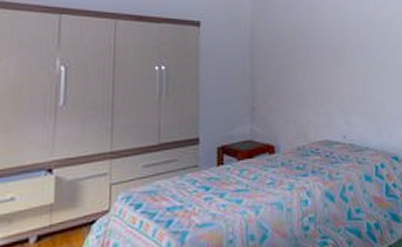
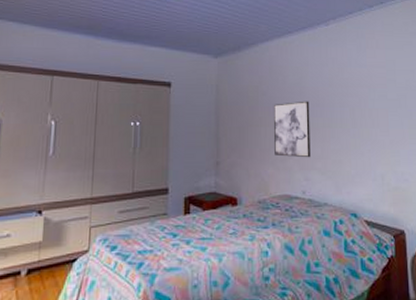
wall art: none [312,40,352,101] -> present [273,101,311,158]

